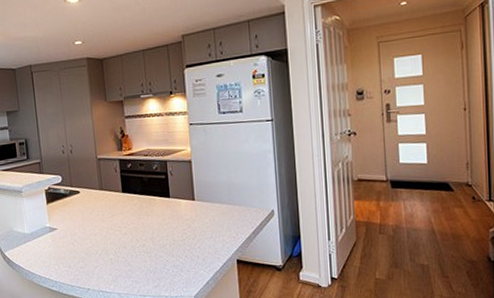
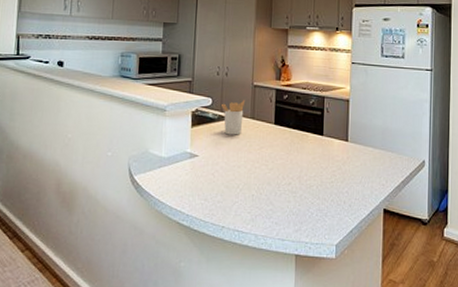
utensil holder: none [70,173,93,208] -> present [220,100,246,135]

